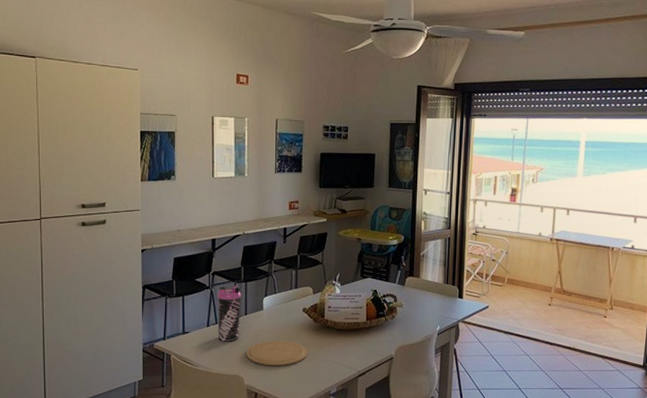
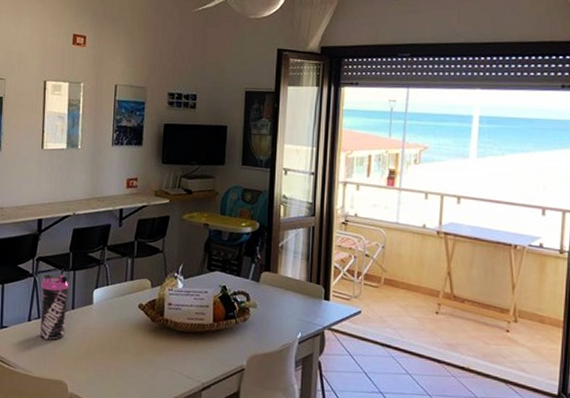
plate: present [246,341,308,366] -> none [71,341,143,372]

